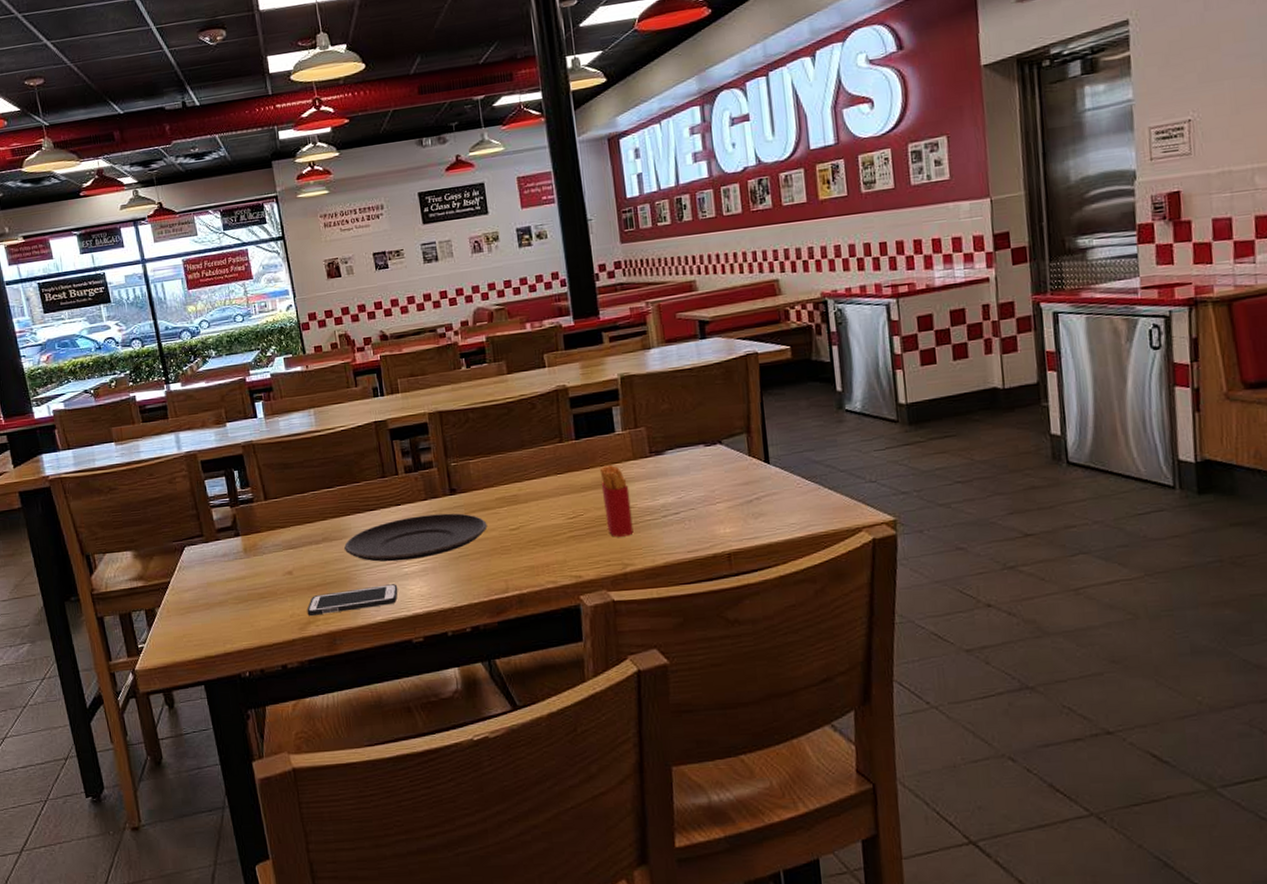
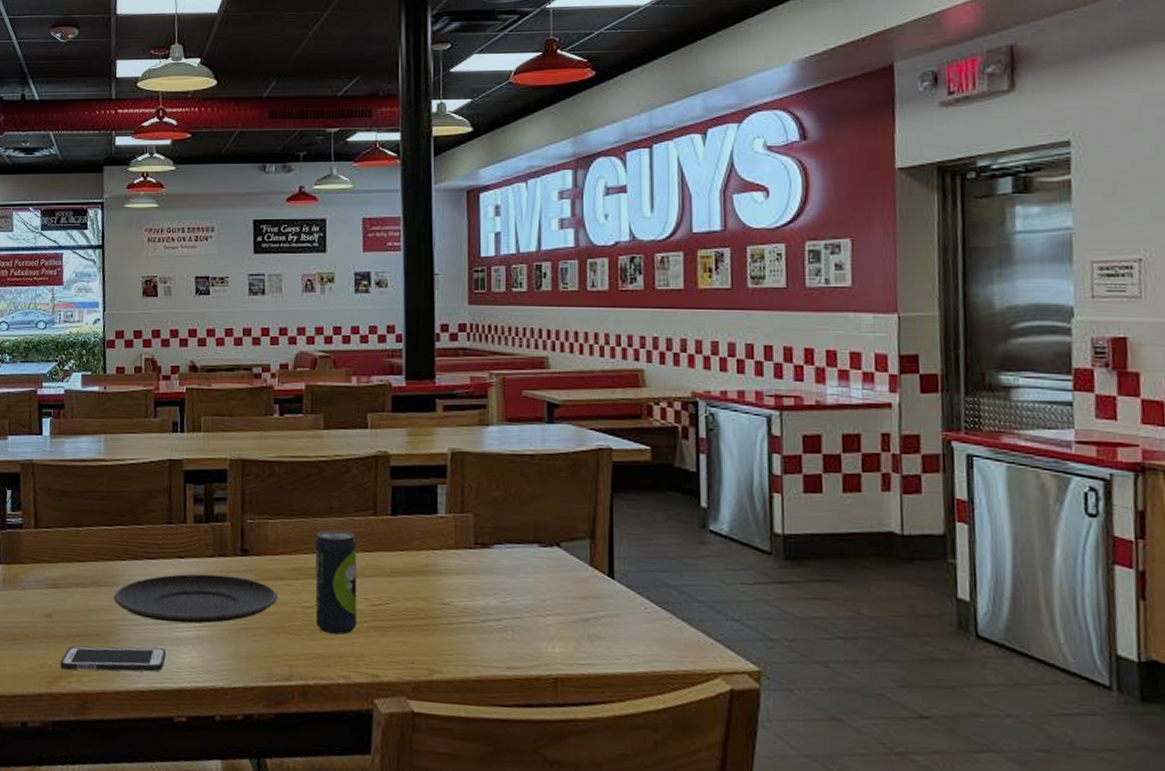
beverage can: none [512,459,557,549] -> present [315,530,357,635]
french fries: present [599,464,634,537] -> none [414,549,446,637]

